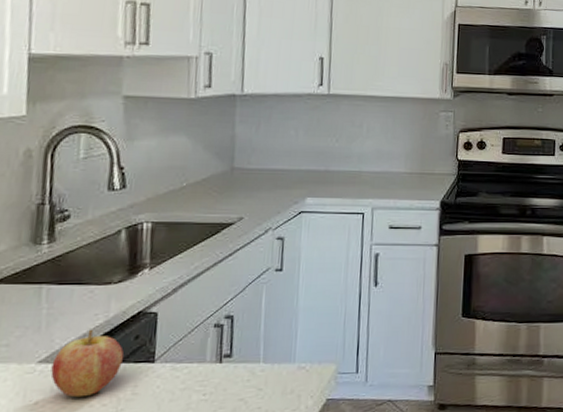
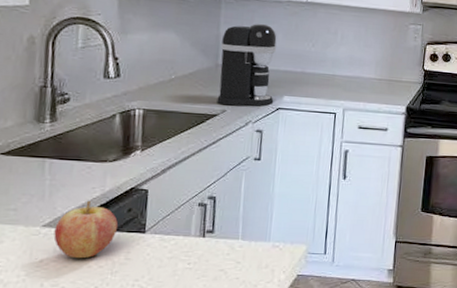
coffee maker: none [233,120,298,212] -> present [217,23,277,107]

